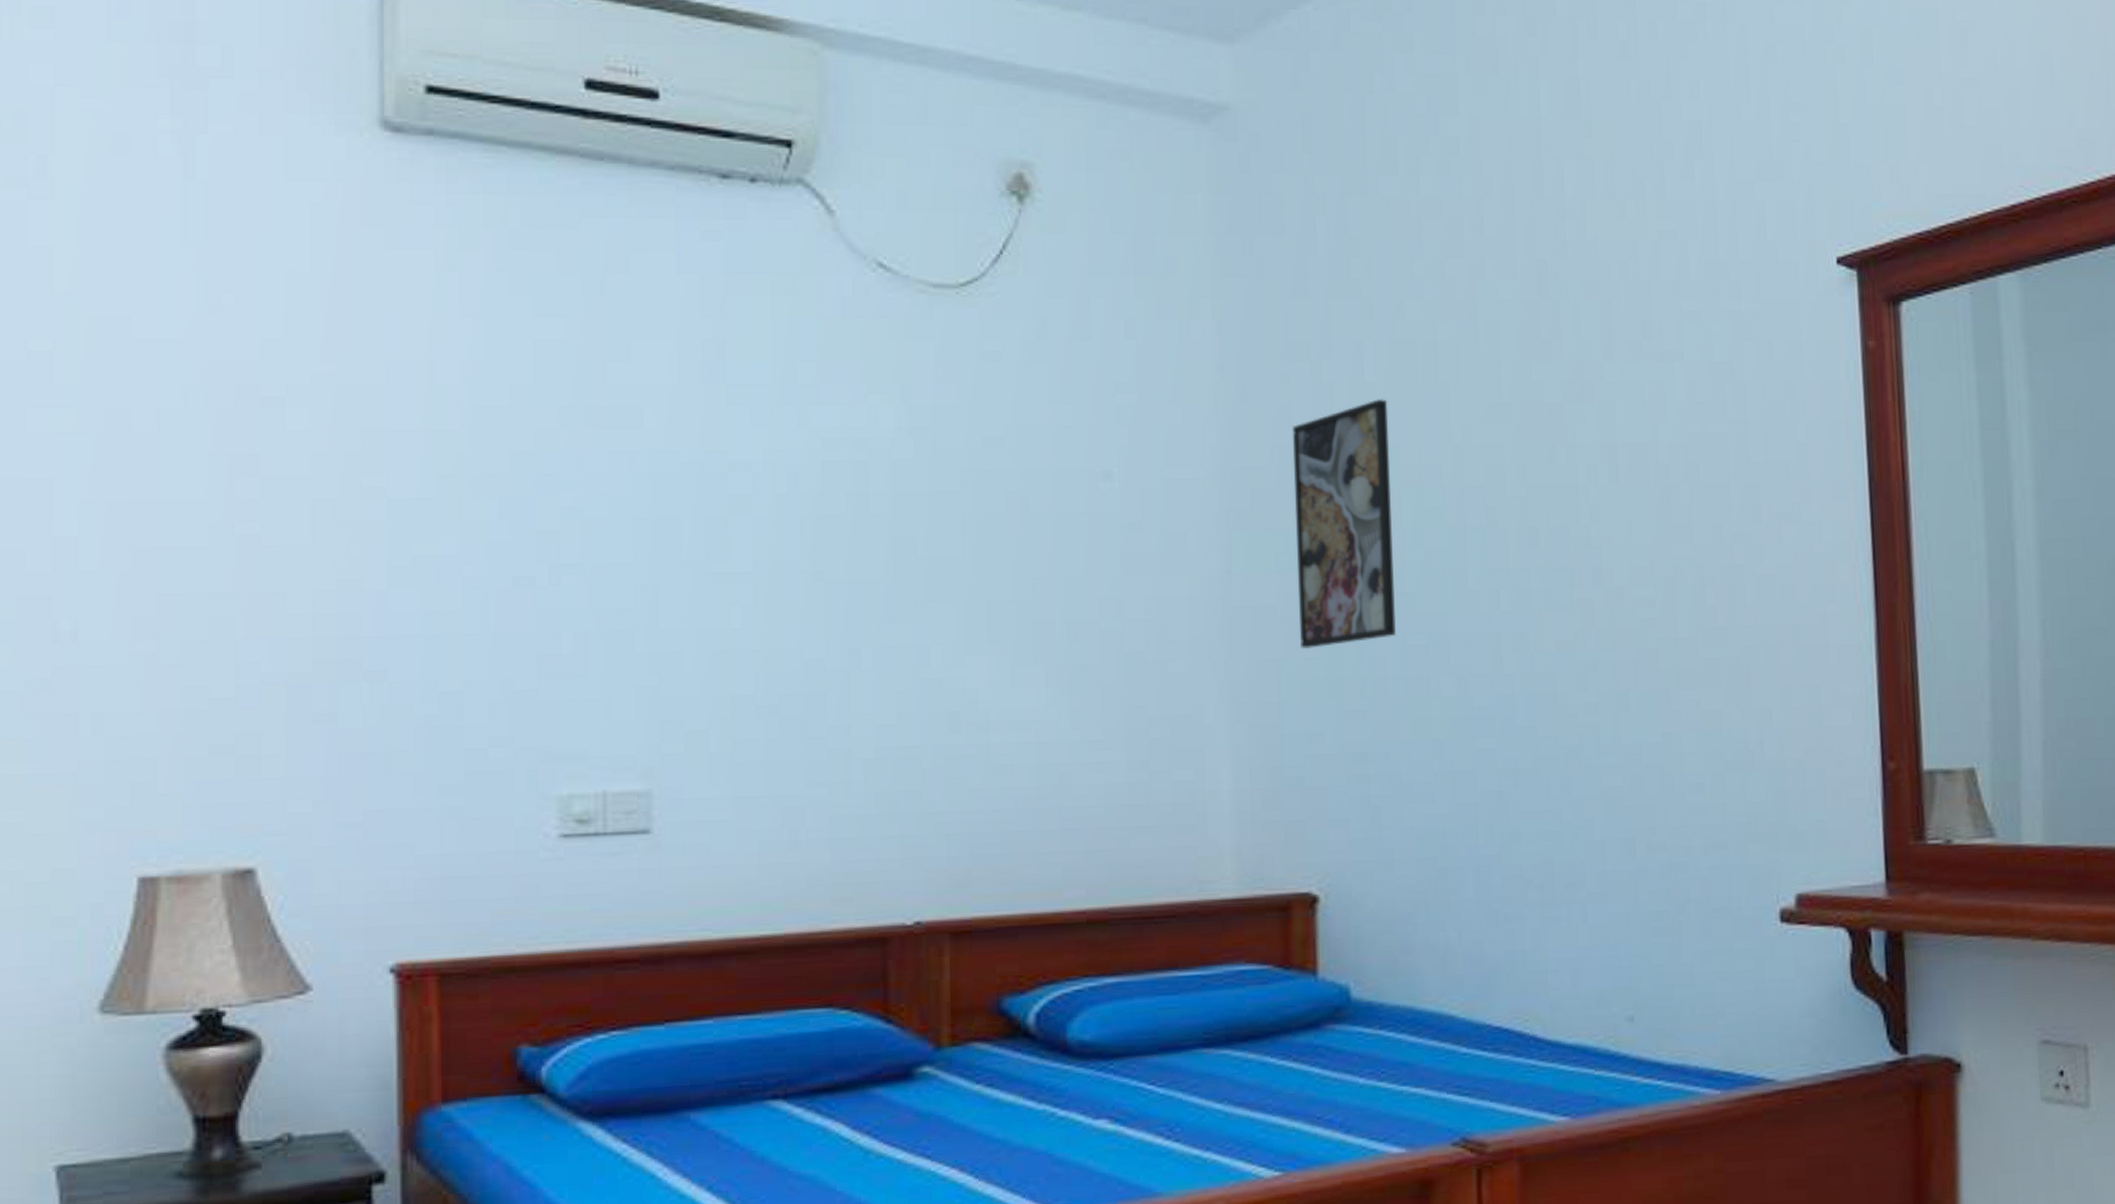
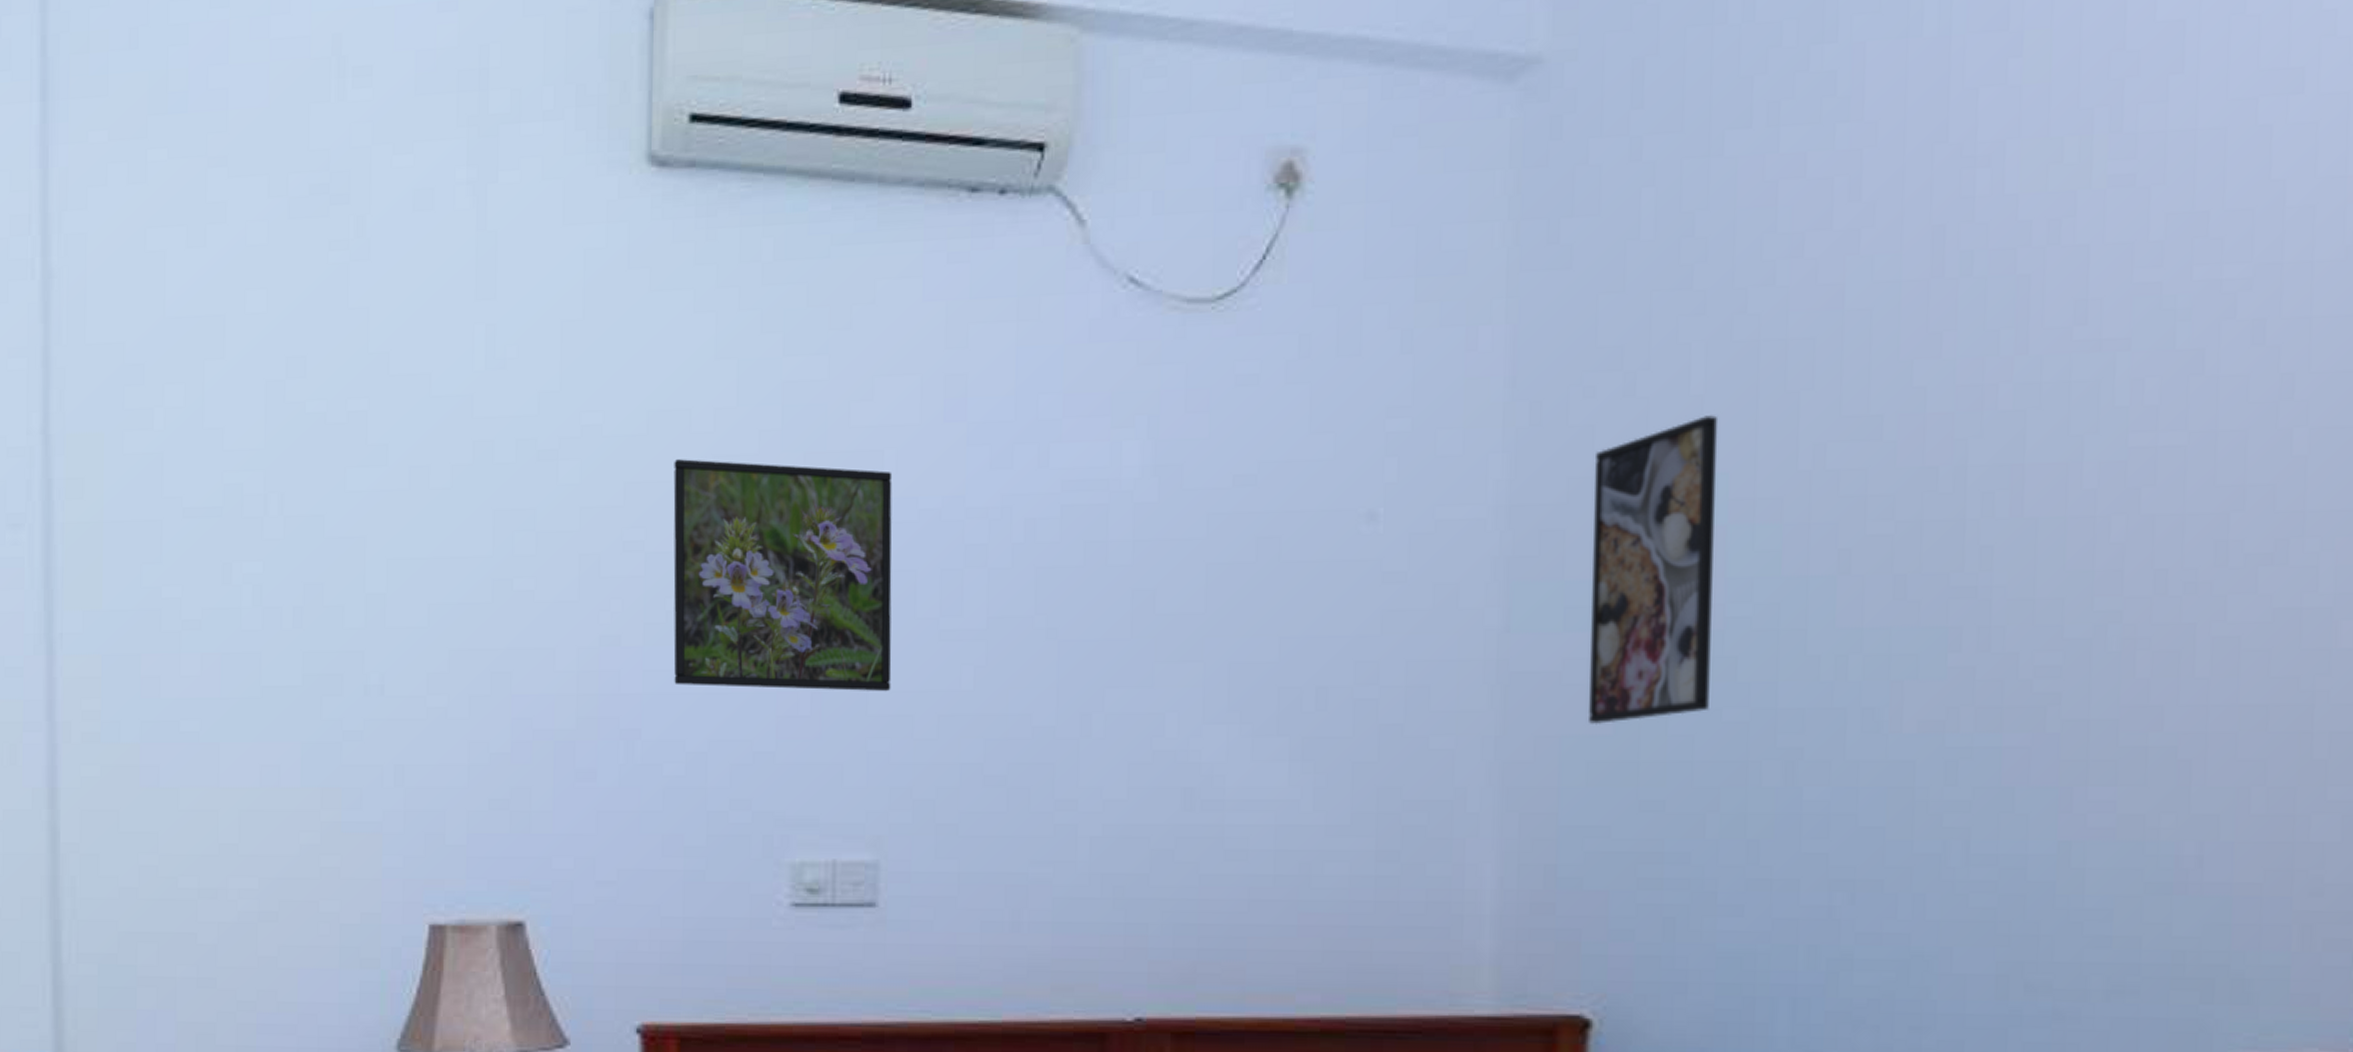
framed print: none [417,410,659,631] -> present [673,459,893,692]

